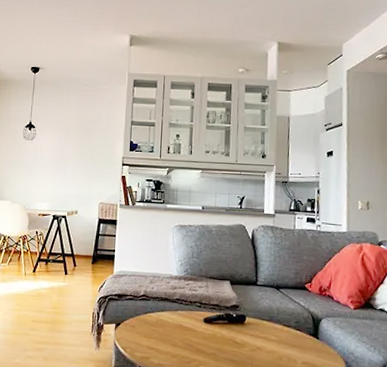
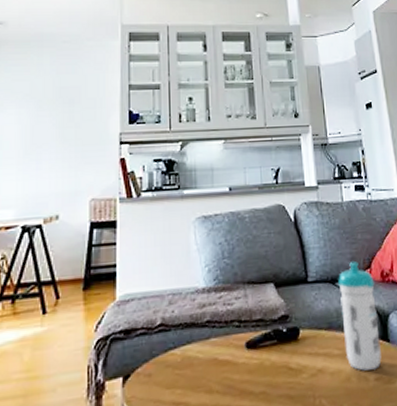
water bottle: none [280,276,313,356] -> present [338,261,382,371]

